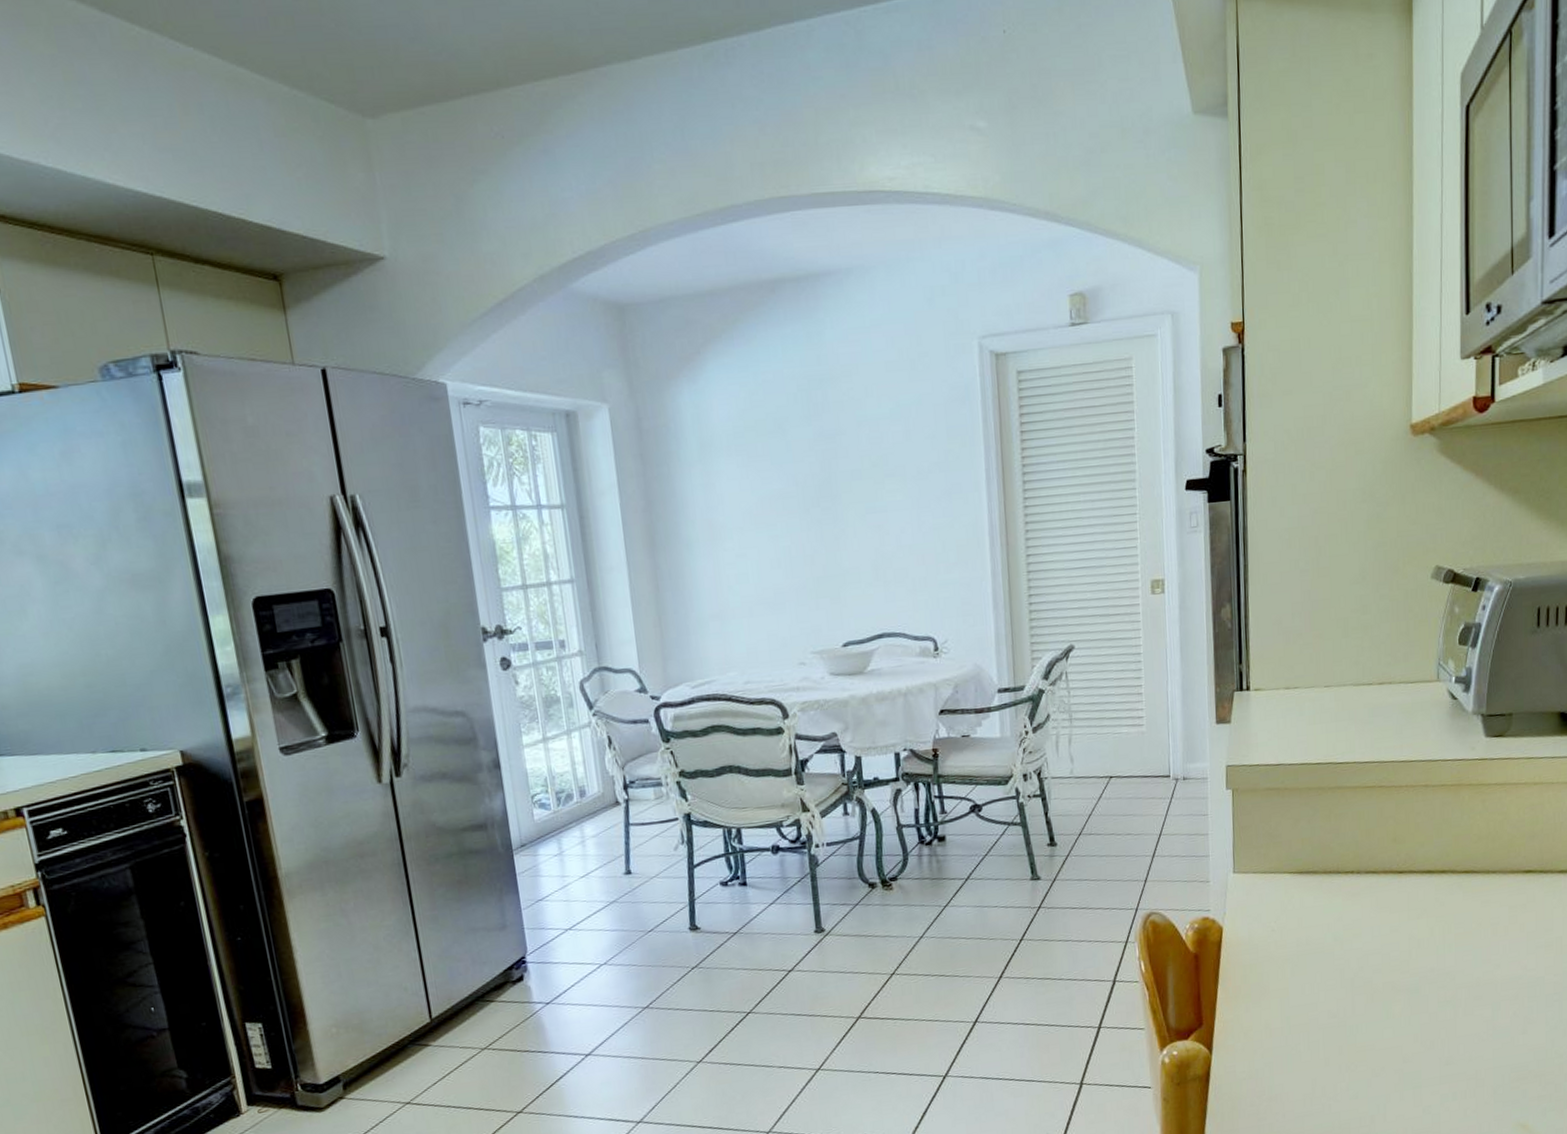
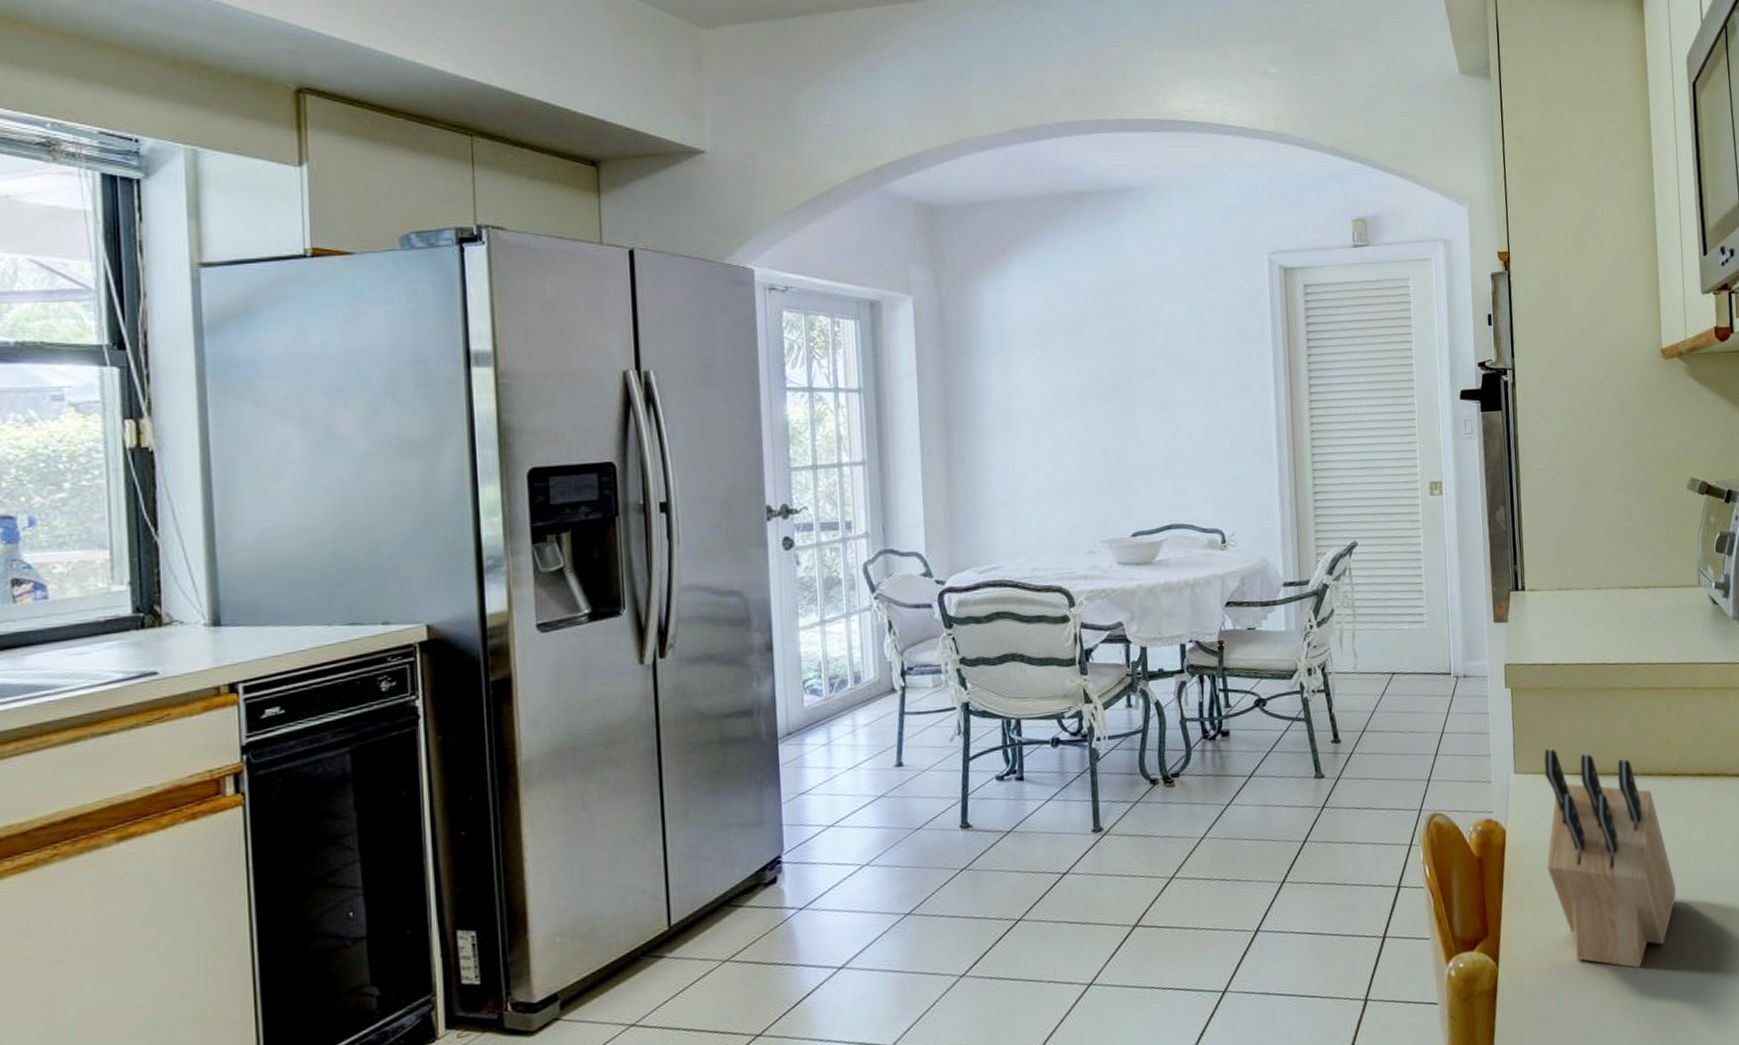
knife block: none [1264,848,1395,1056] -> present [1543,748,1676,968]

